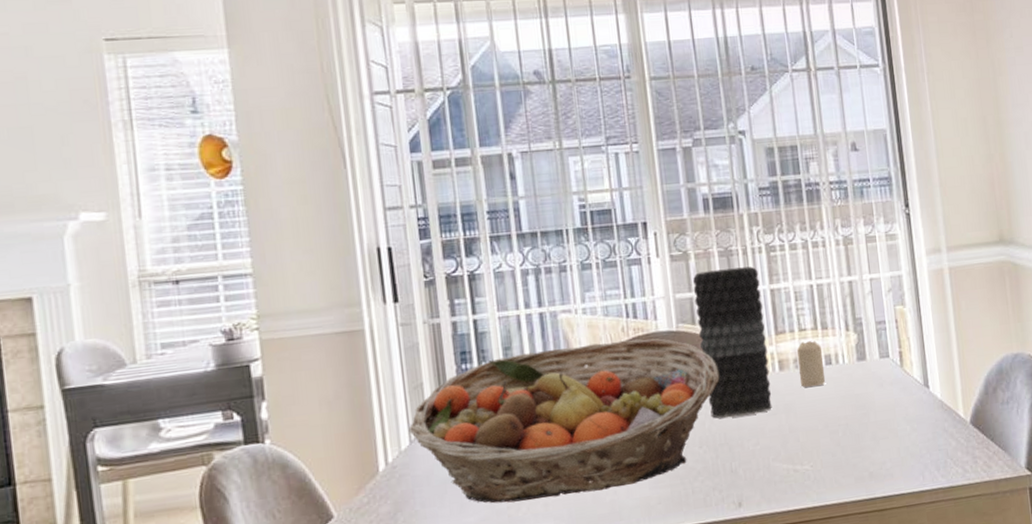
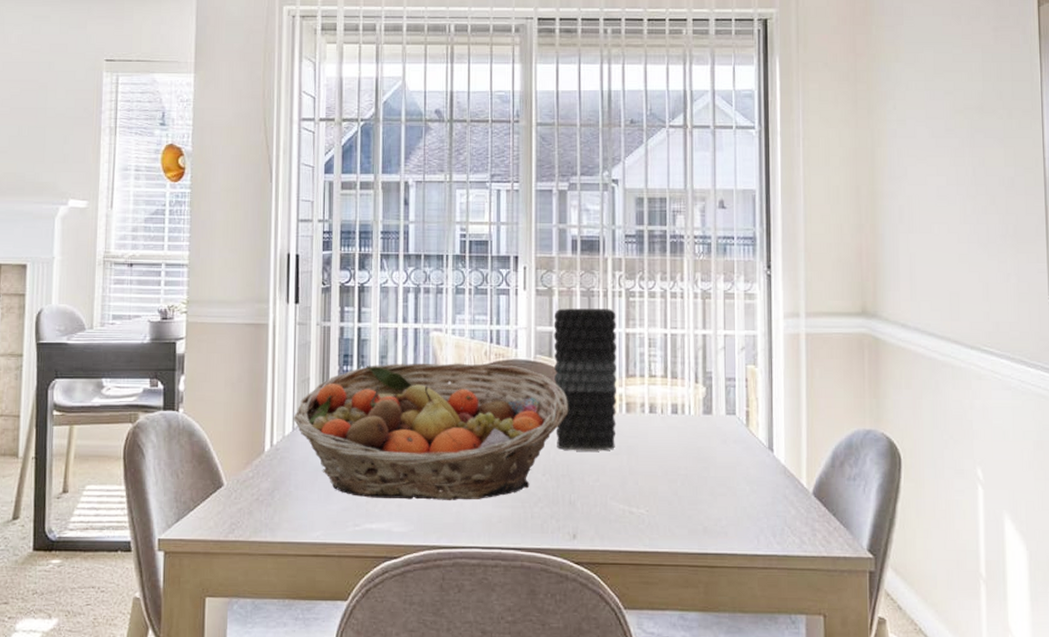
candle: present [796,340,826,387] -> none [644,388,670,432]

